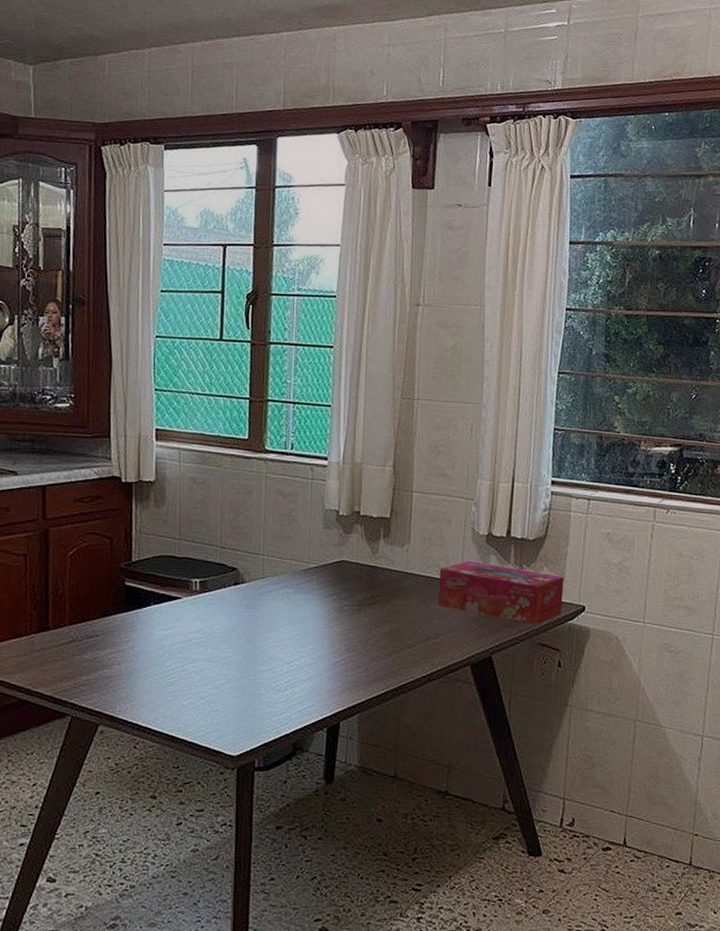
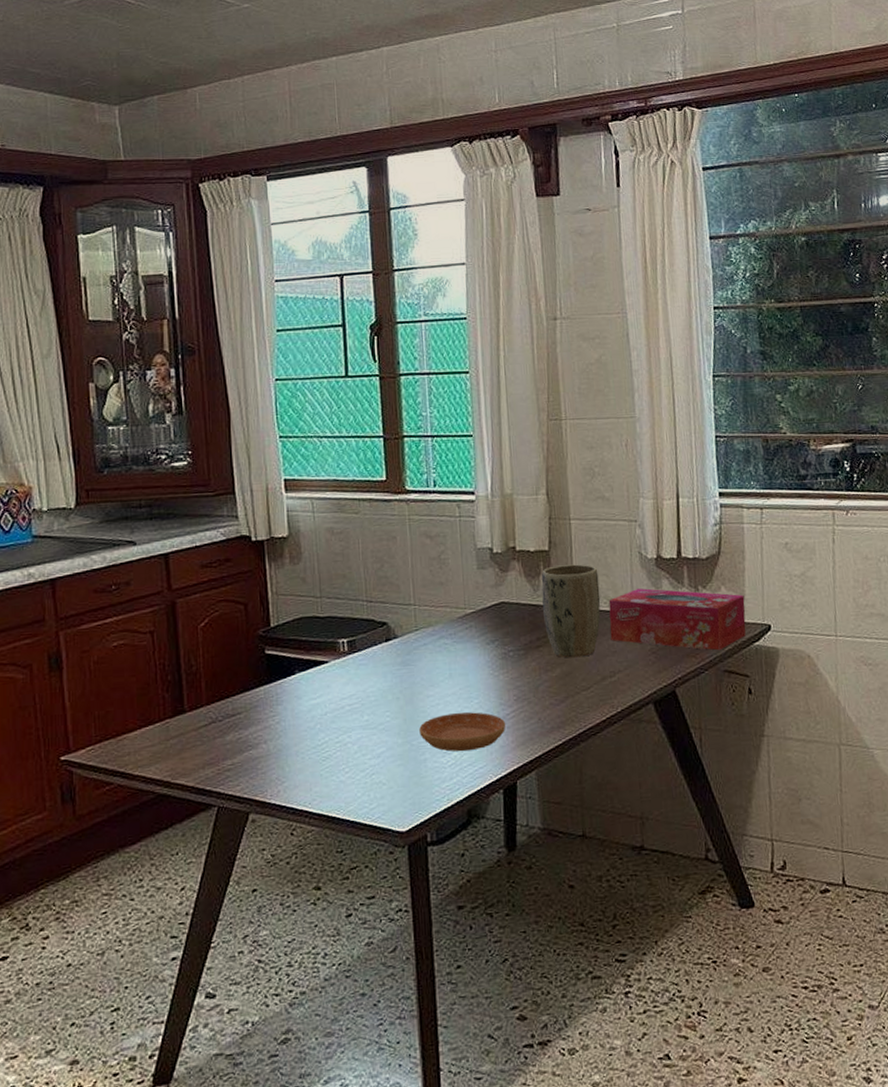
saucer: none [257,656,336,691] -> present [419,712,506,752]
plant pot: none [379,532,433,618] -> present [541,564,601,658]

